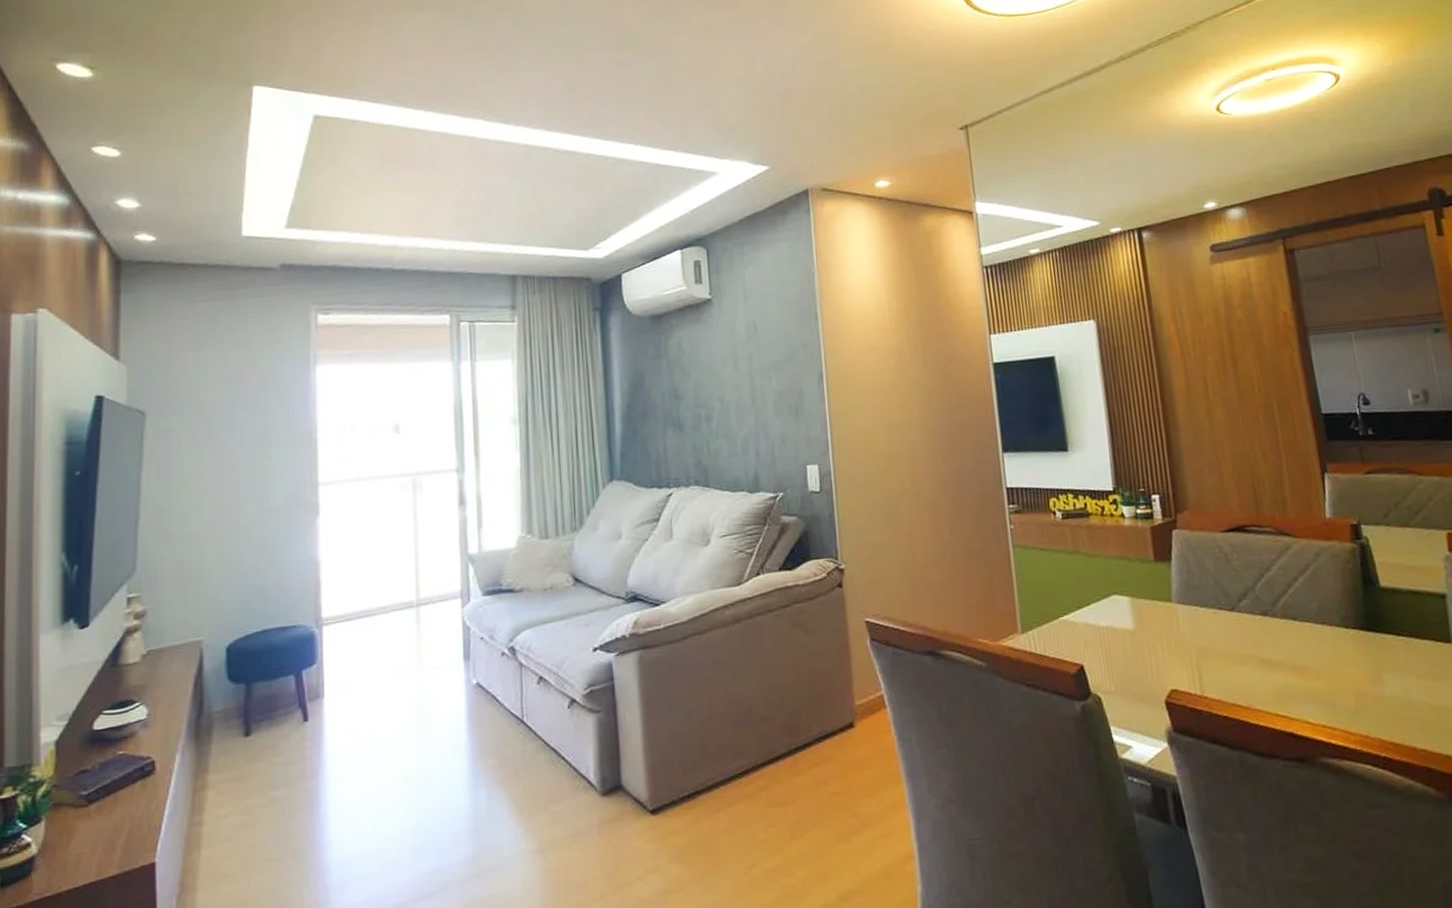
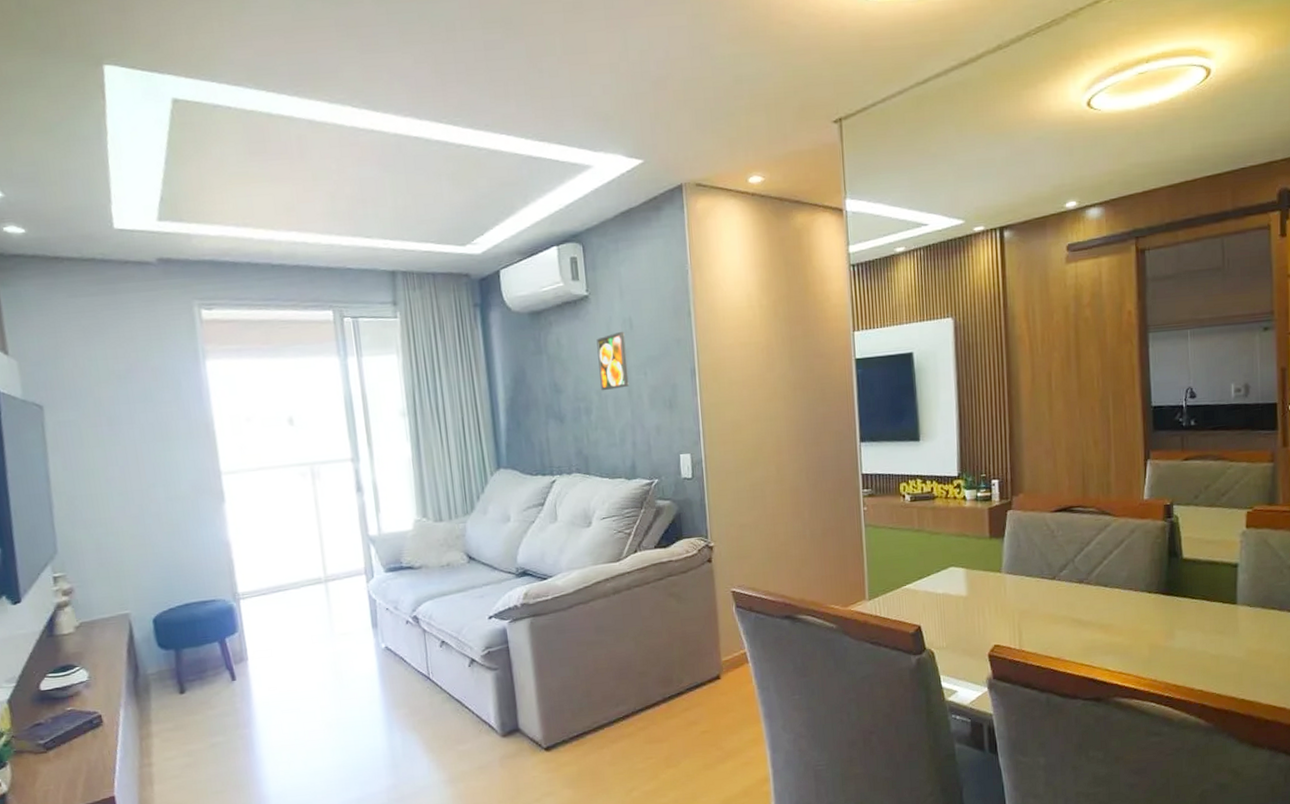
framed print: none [719,334,753,397] -> present [596,331,629,391]

